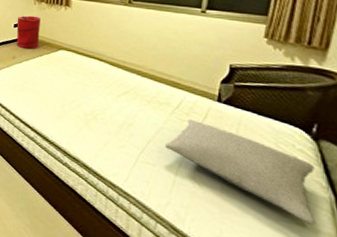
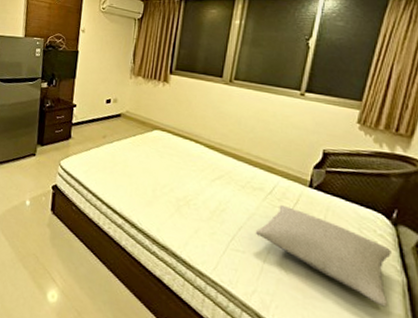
laundry hamper: present [16,15,40,50] -> none [108,90,136,129]

